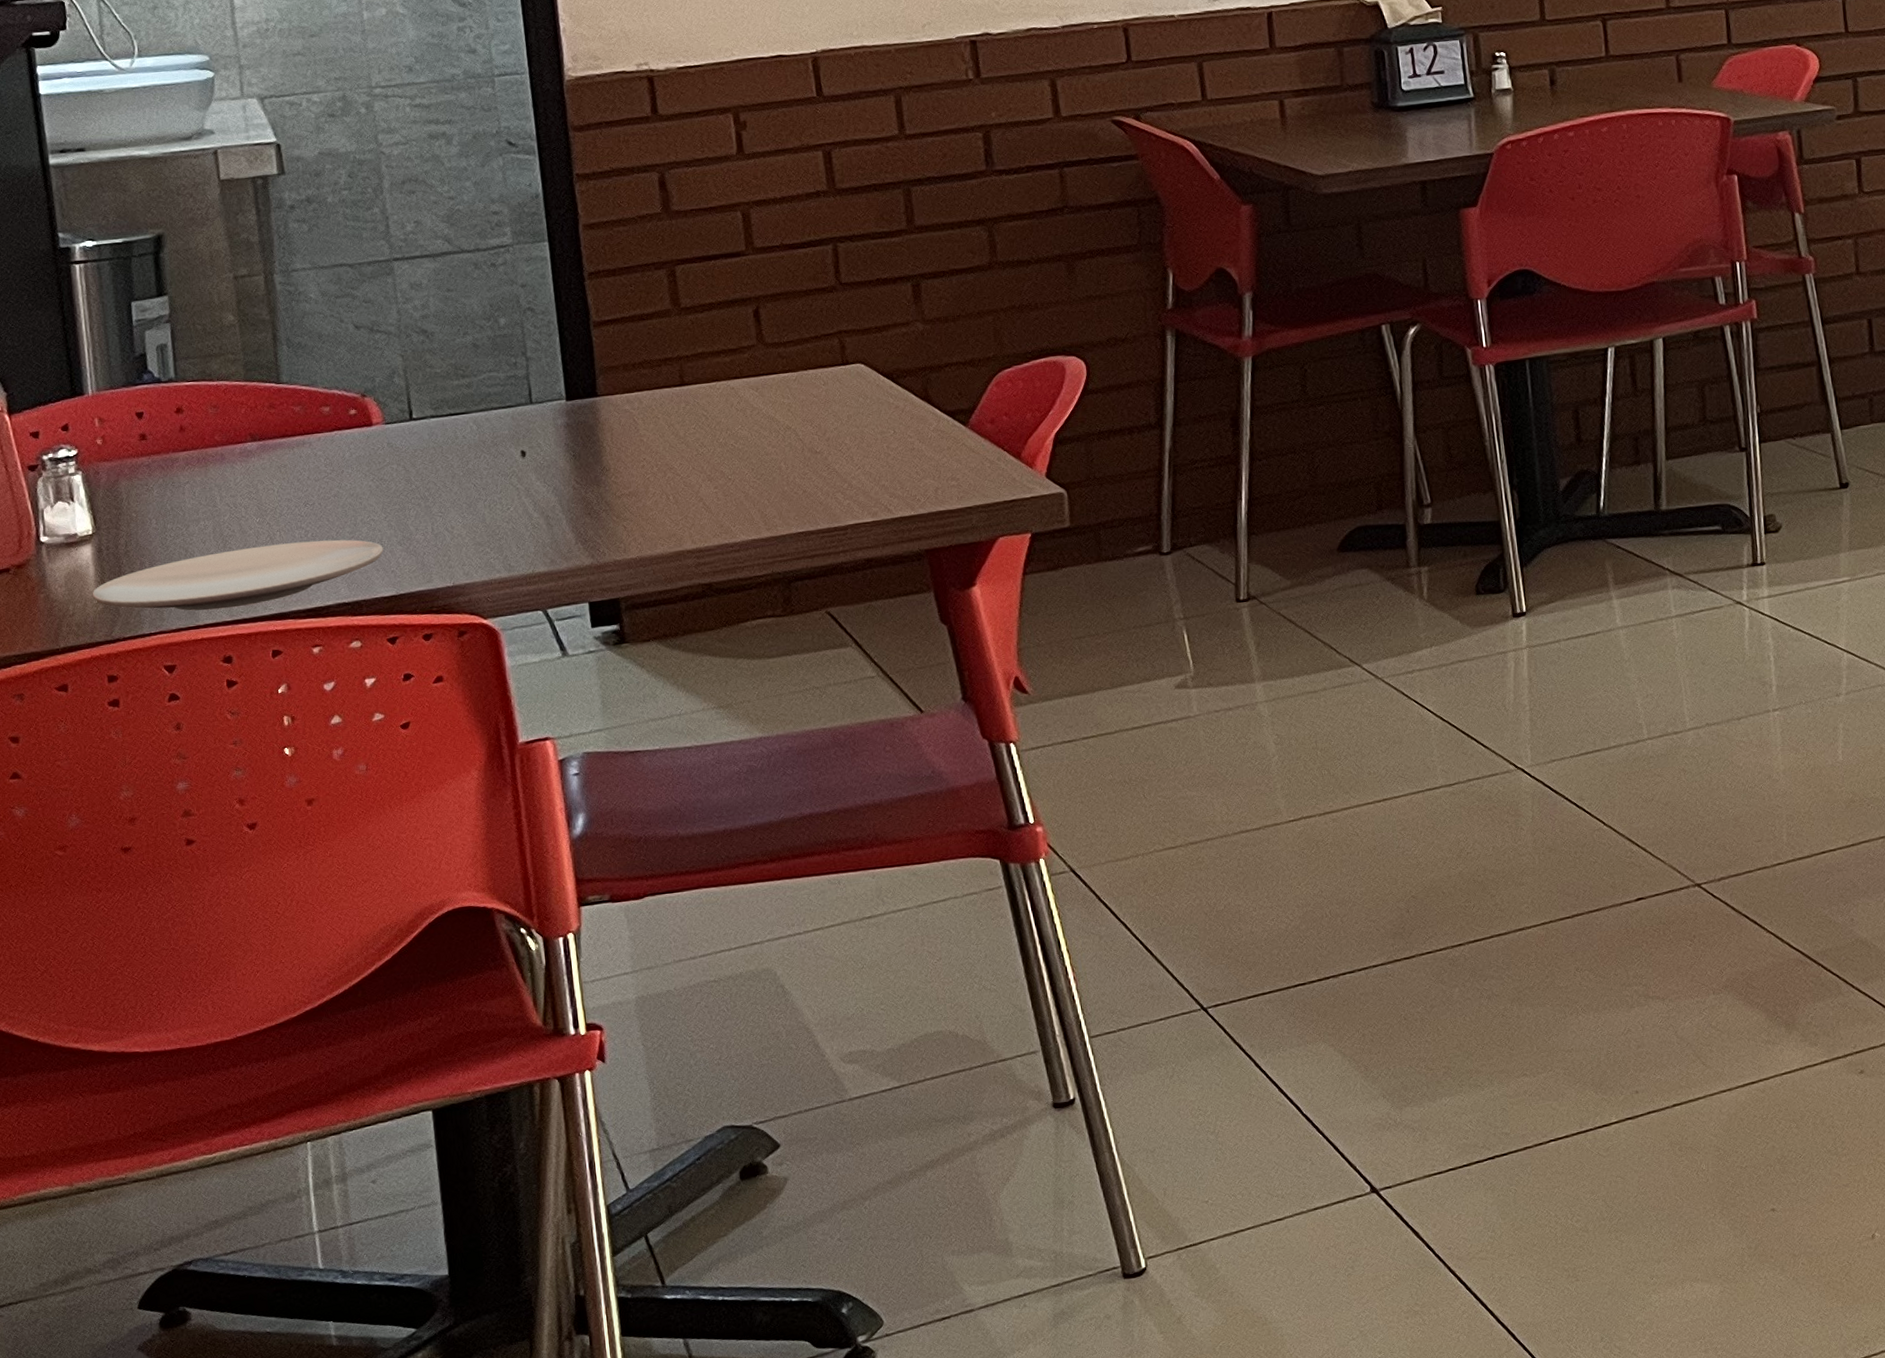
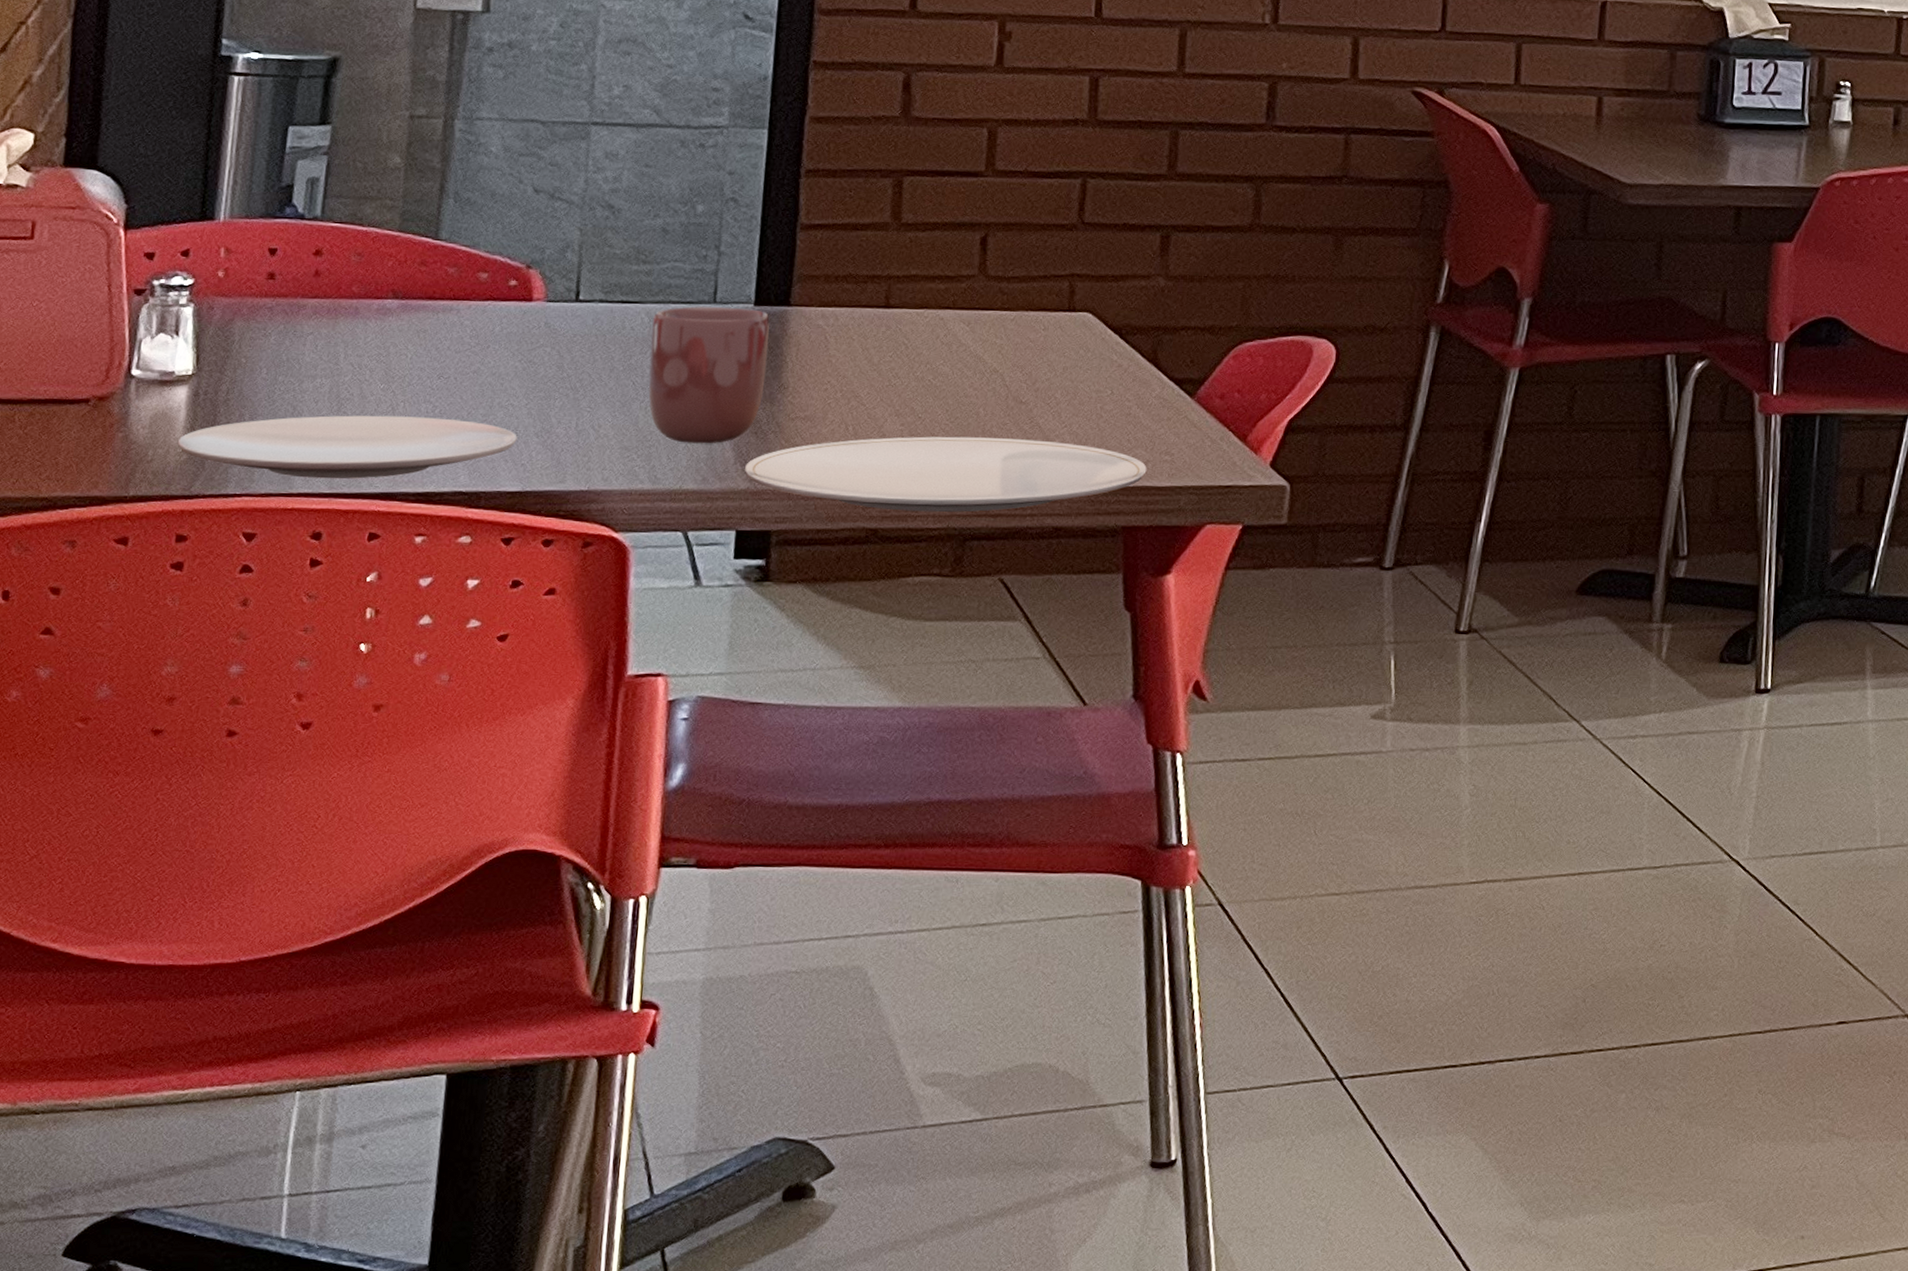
cup: none [480,404,589,532] -> present [648,306,770,444]
plate: none [585,482,938,566] -> present [744,436,1147,513]

